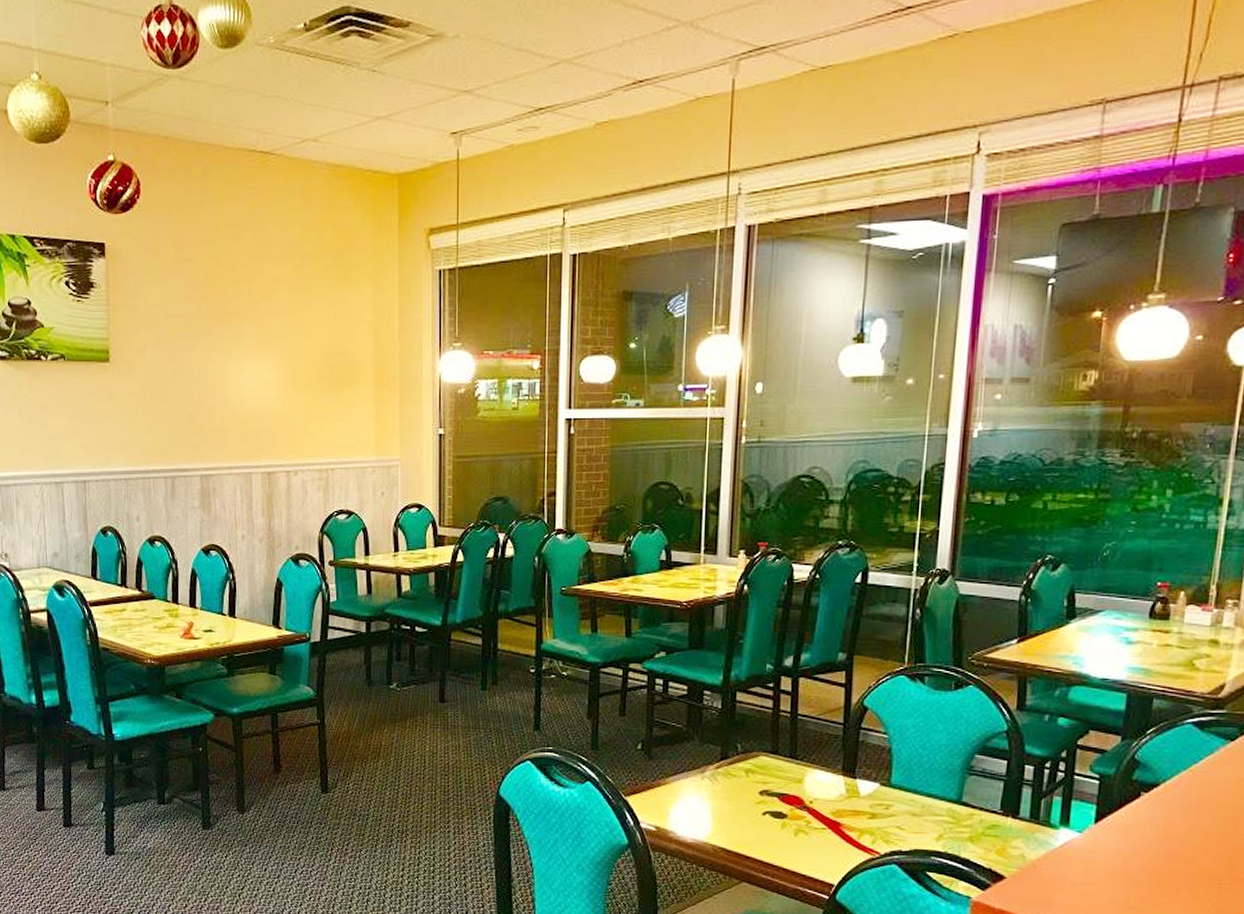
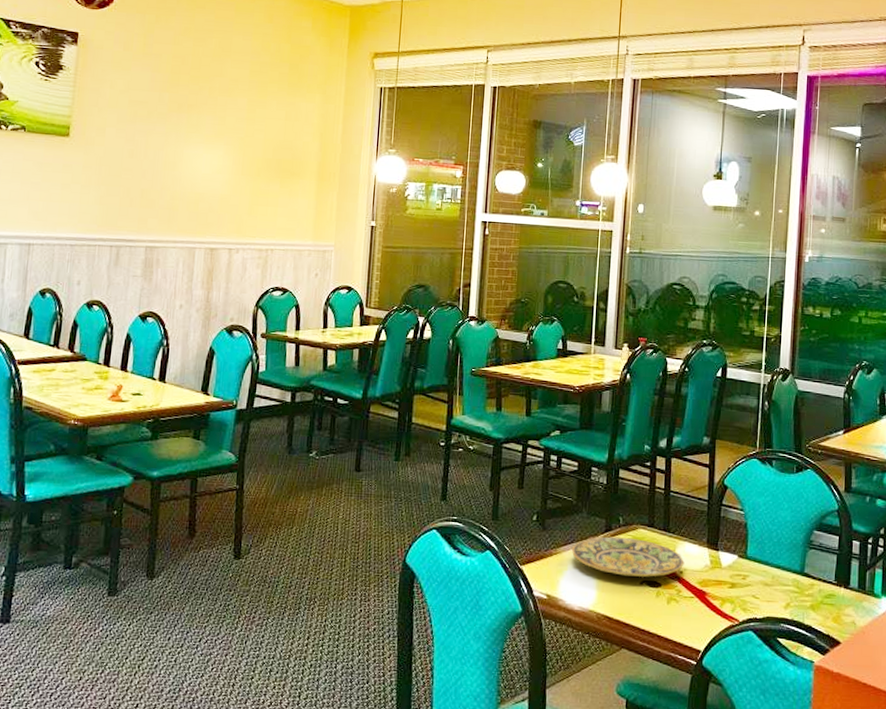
plate: none [682,765,815,808] -> present [571,536,684,577]

